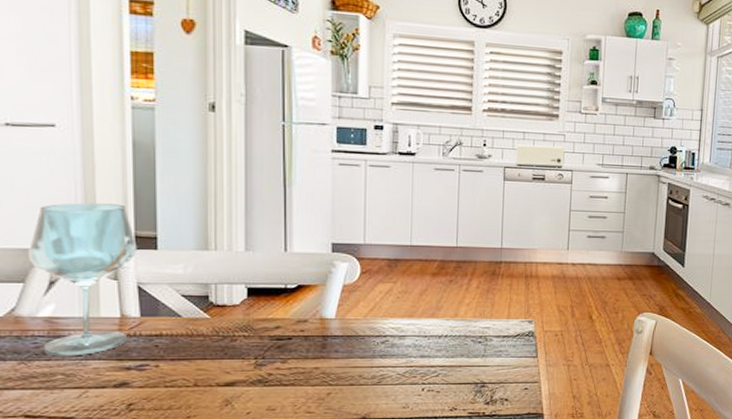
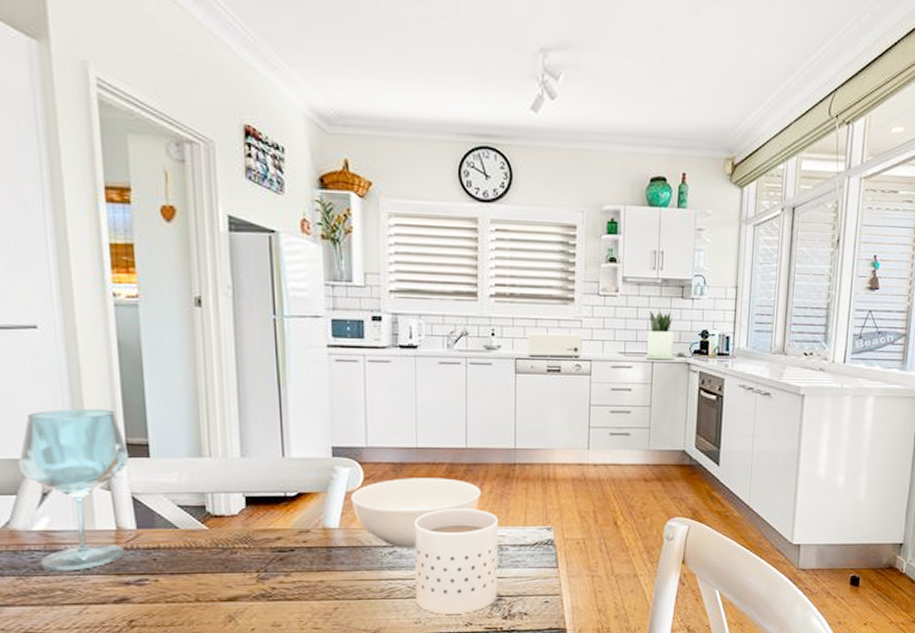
bowl: none [348,273,470,338] -> present [351,478,482,548]
mug: none [404,302,485,400] -> present [414,509,499,614]
planter: none [619,128,648,173] -> present [644,310,676,360]

